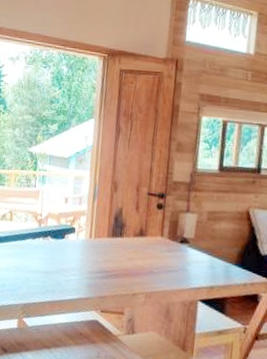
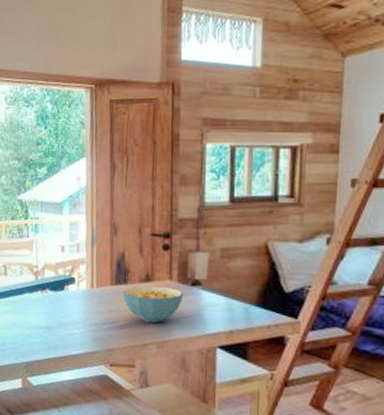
cereal bowl: none [117,239,173,275] -> present [122,285,184,324]

